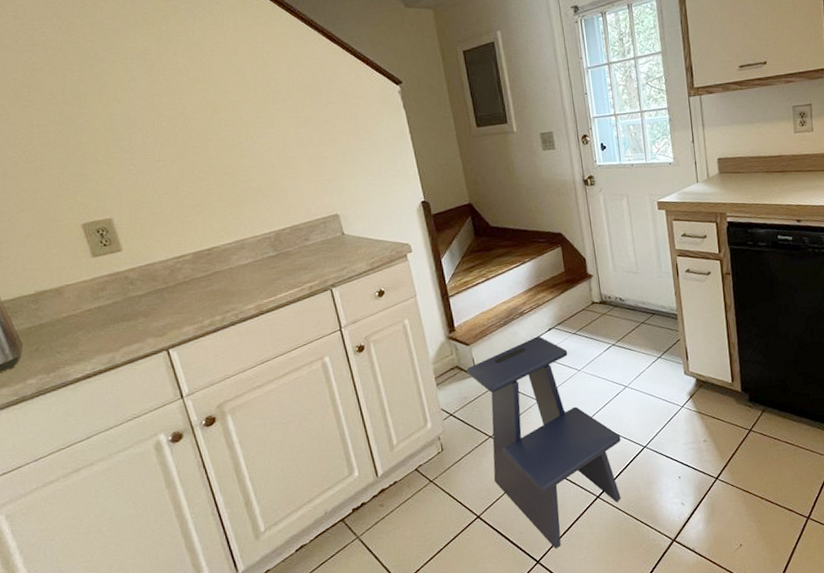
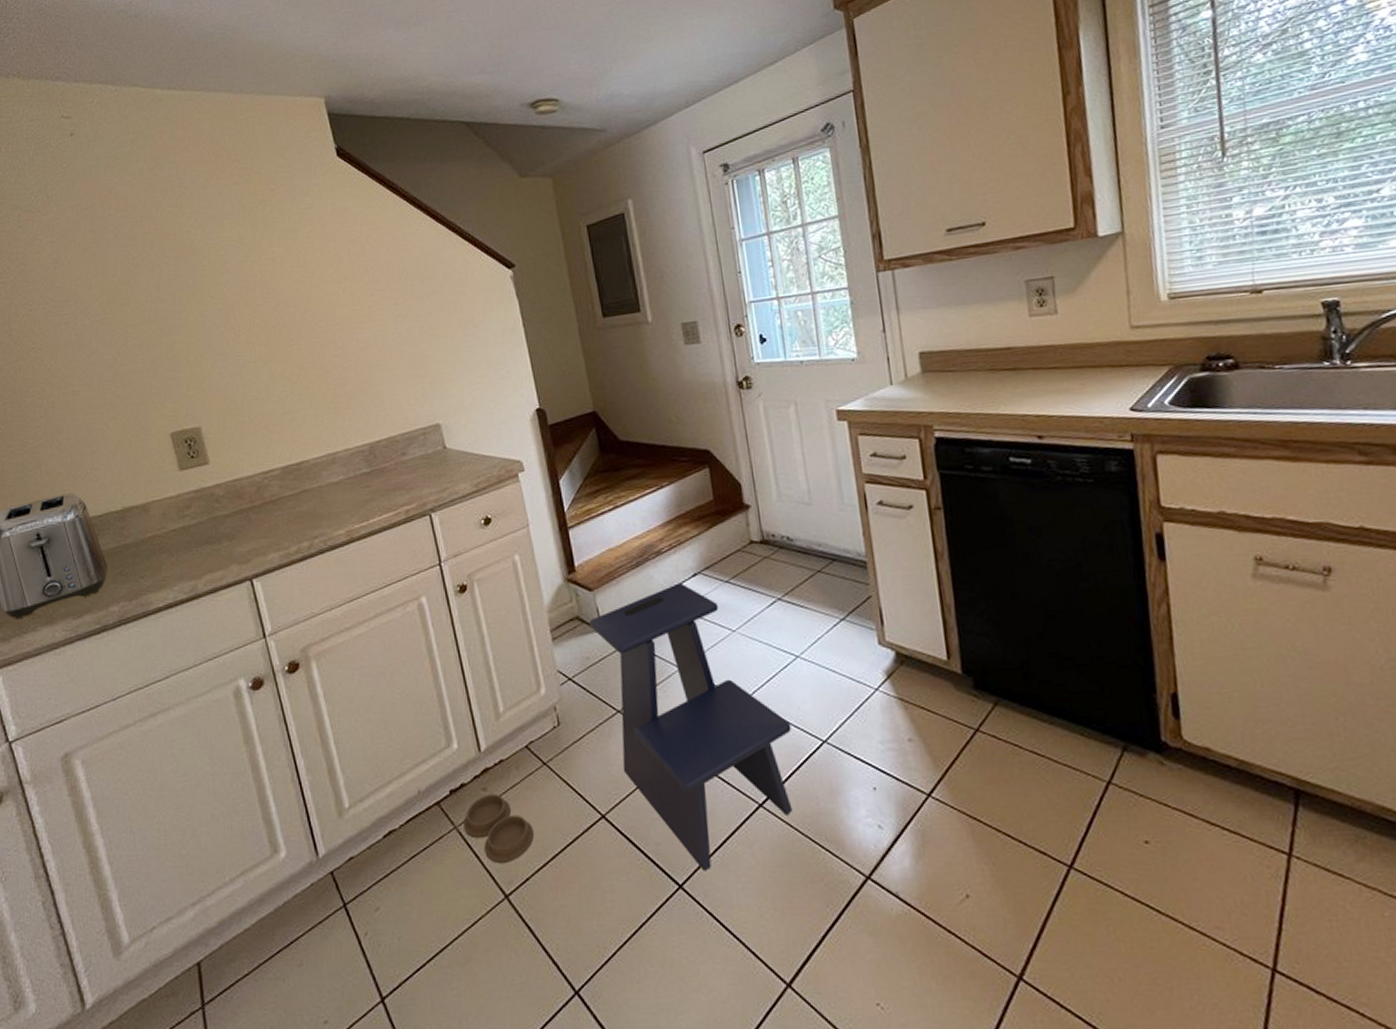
pet bowl: none [364,508,423,561] -> present [463,794,534,863]

